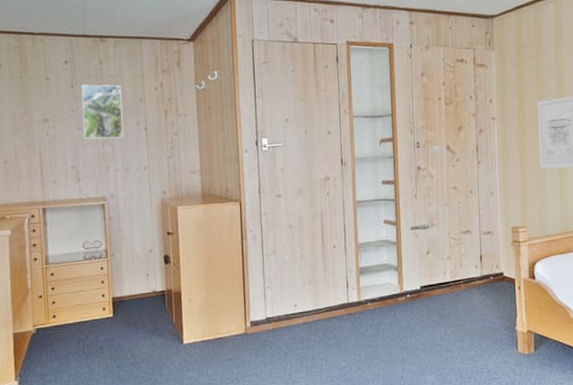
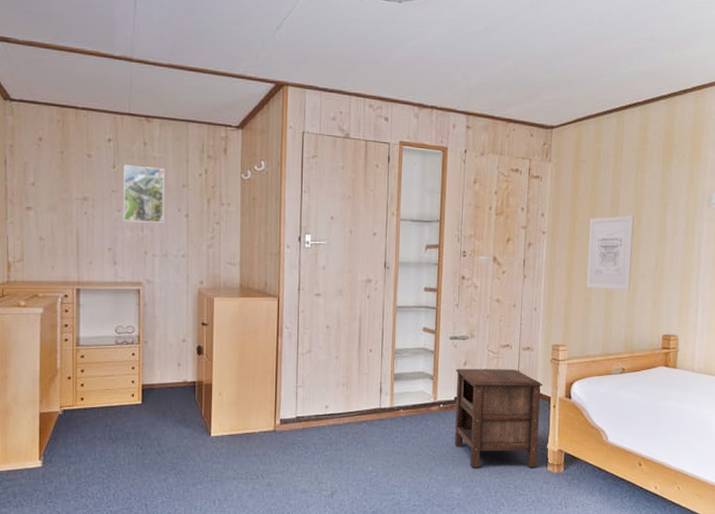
nightstand: none [419,254,508,356] -> present [454,368,543,468]

